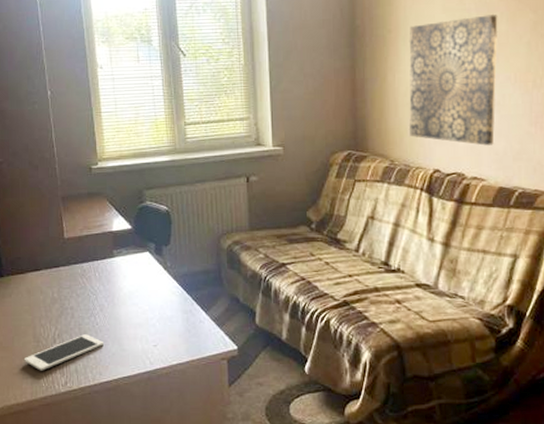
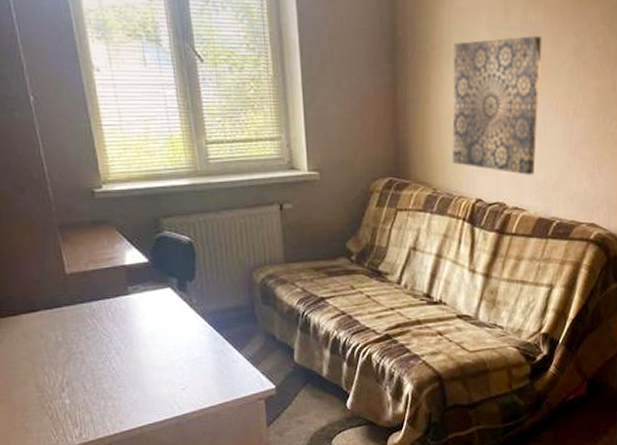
cell phone: present [23,334,103,371] -> none [25,381,123,423]

